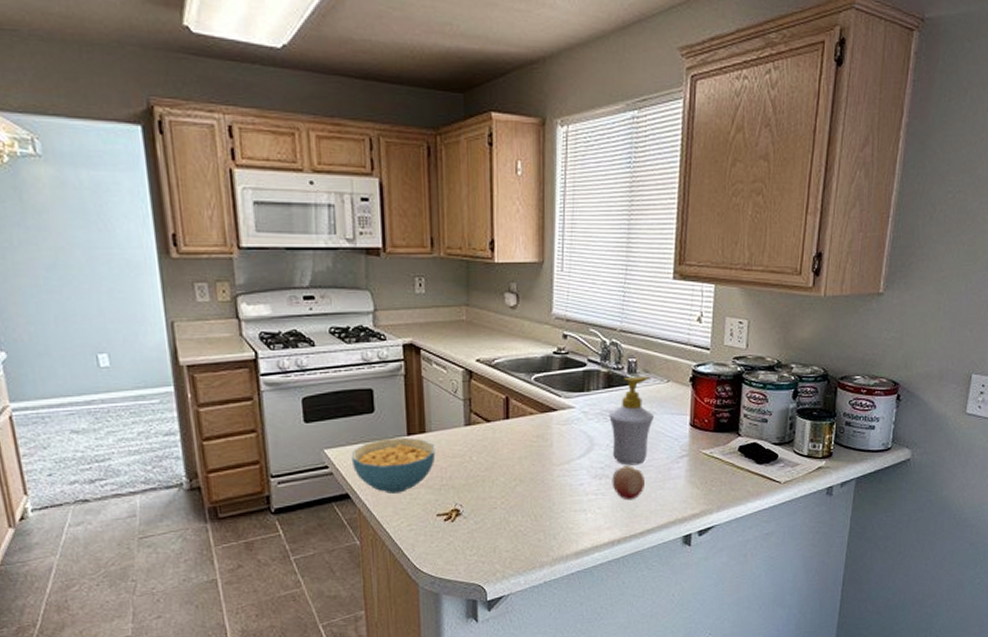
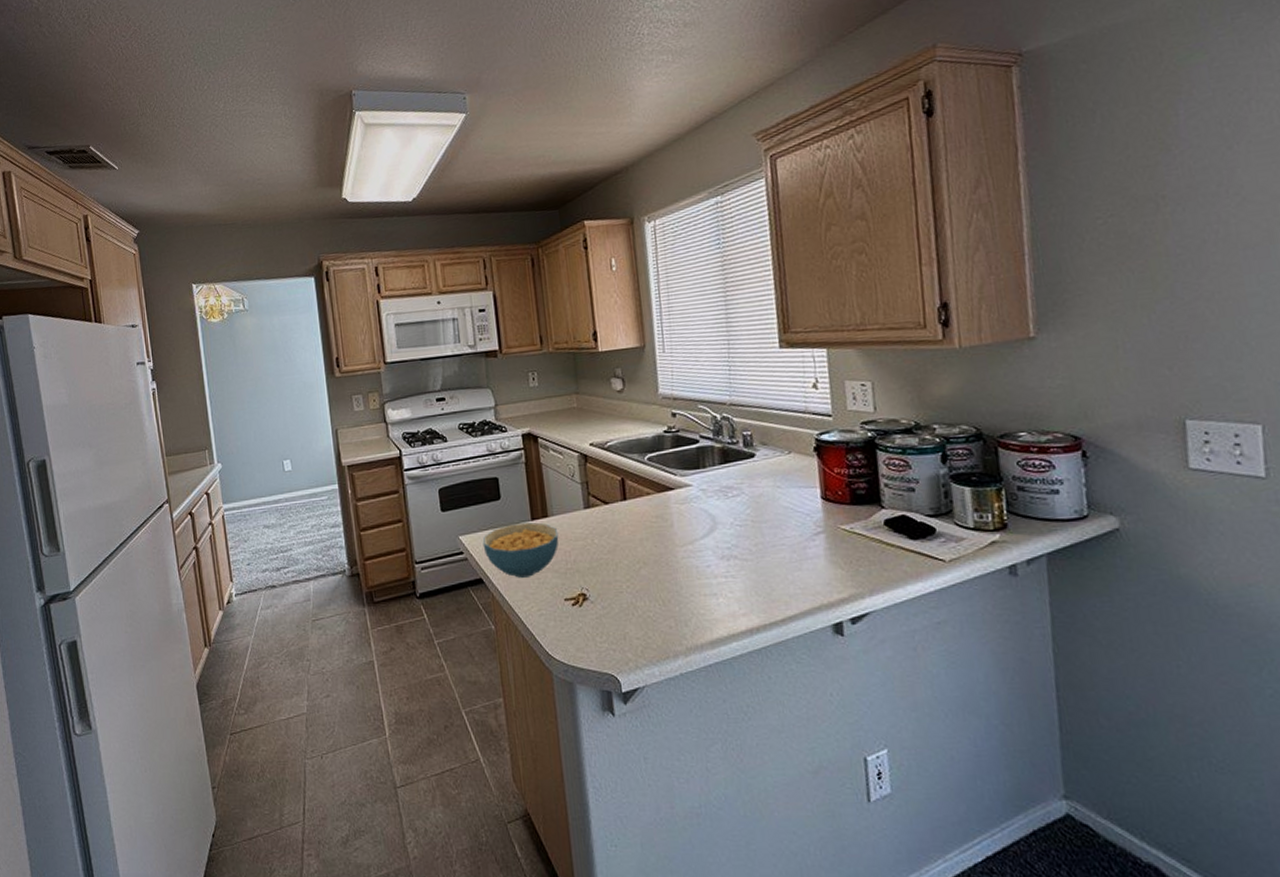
soap bottle: present [609,376,654,466] -> none [729,448,779,545]
fruit: present [612,465,644,501] -> none [741,545,779,584]

